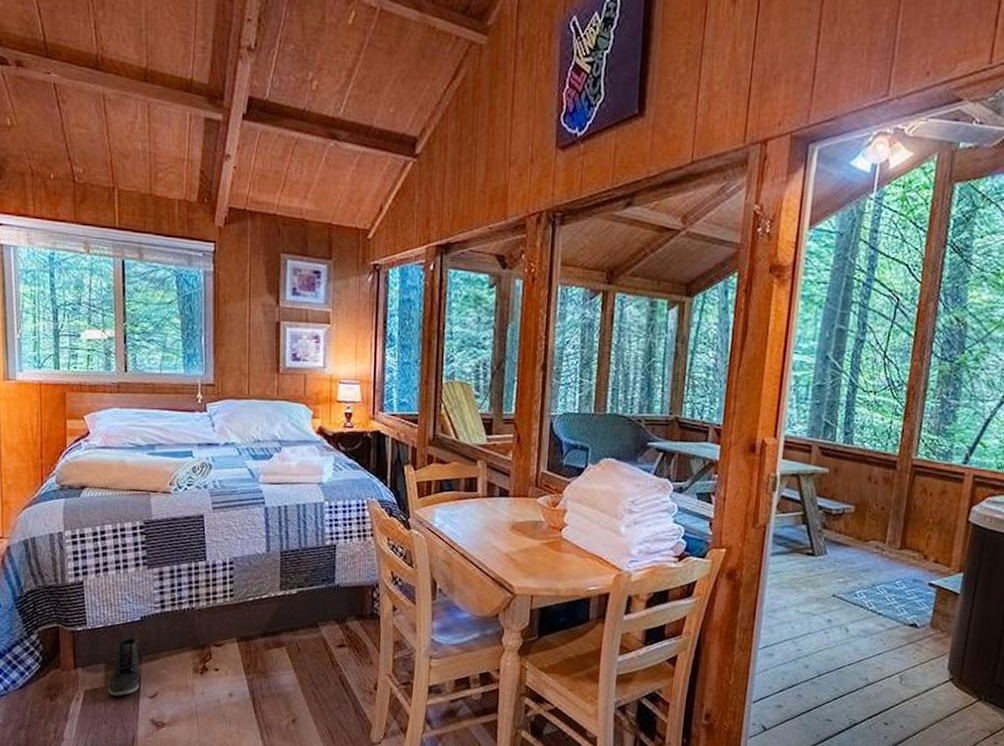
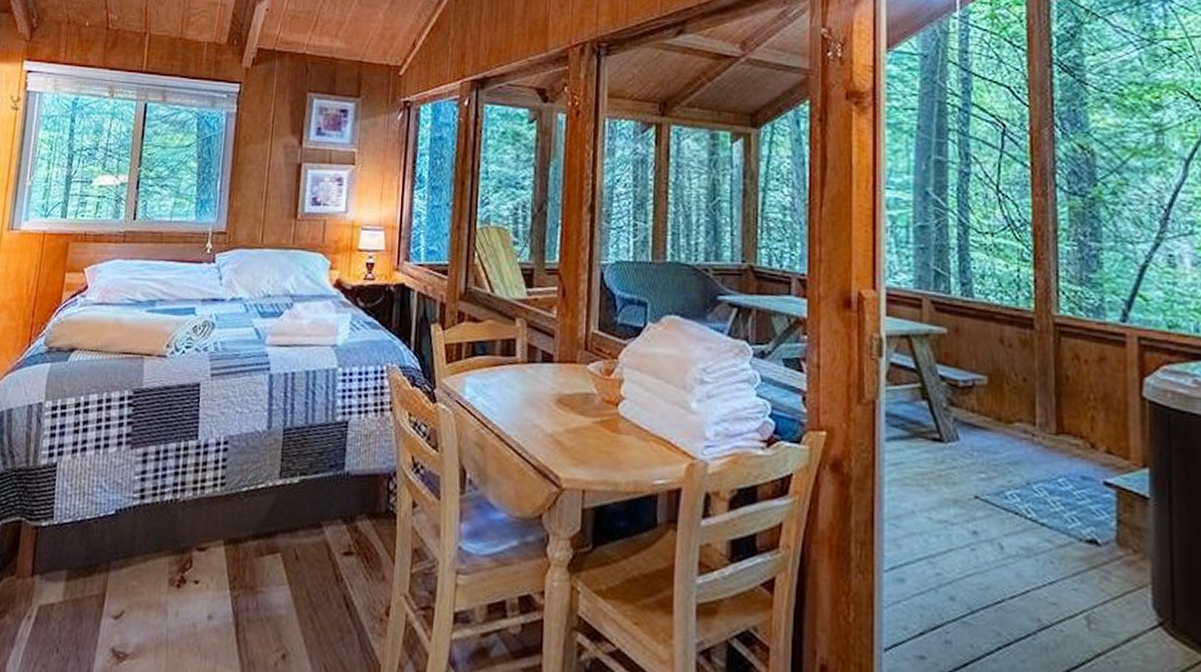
sneaker: present [108,638,139,696] -> none [66,537,109,615]

